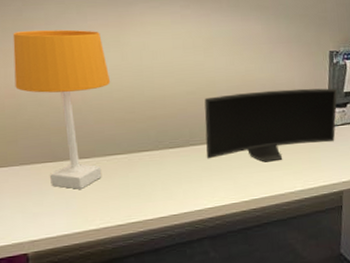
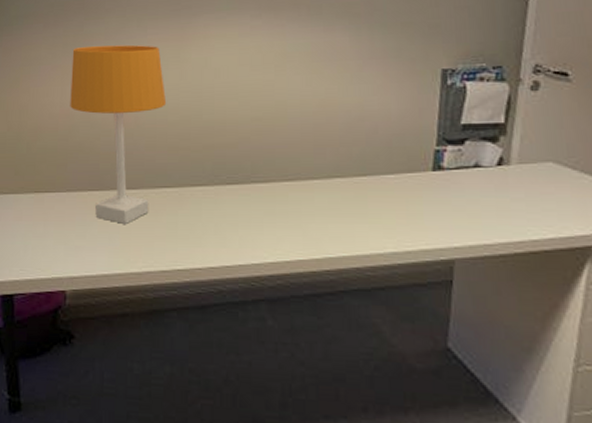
monitor: present [204,88,338,162] -> none [270,117,452,211]

